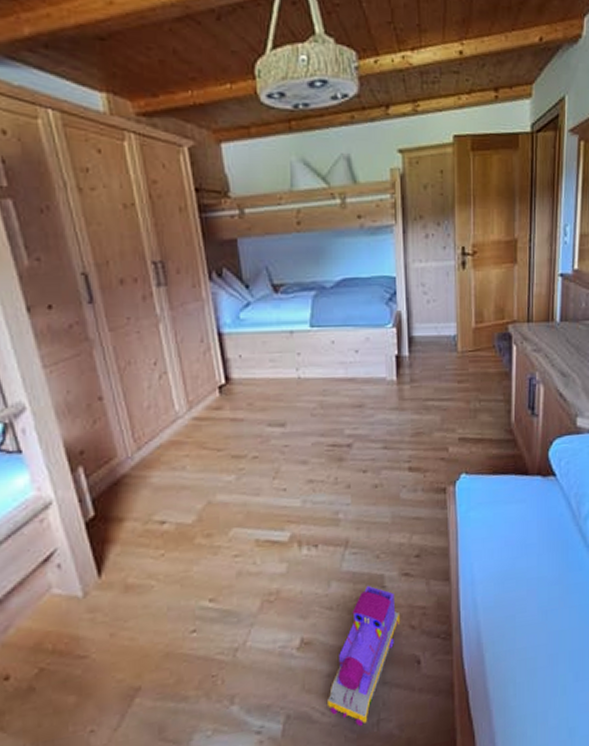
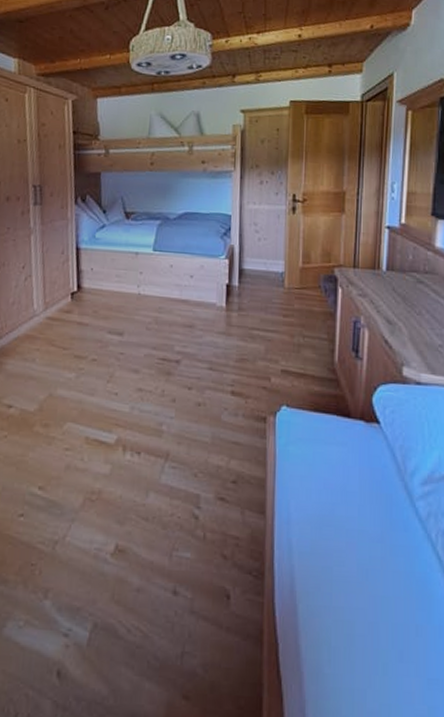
toy train: present [328,585,401,727] -> none [134,502,214,656]

